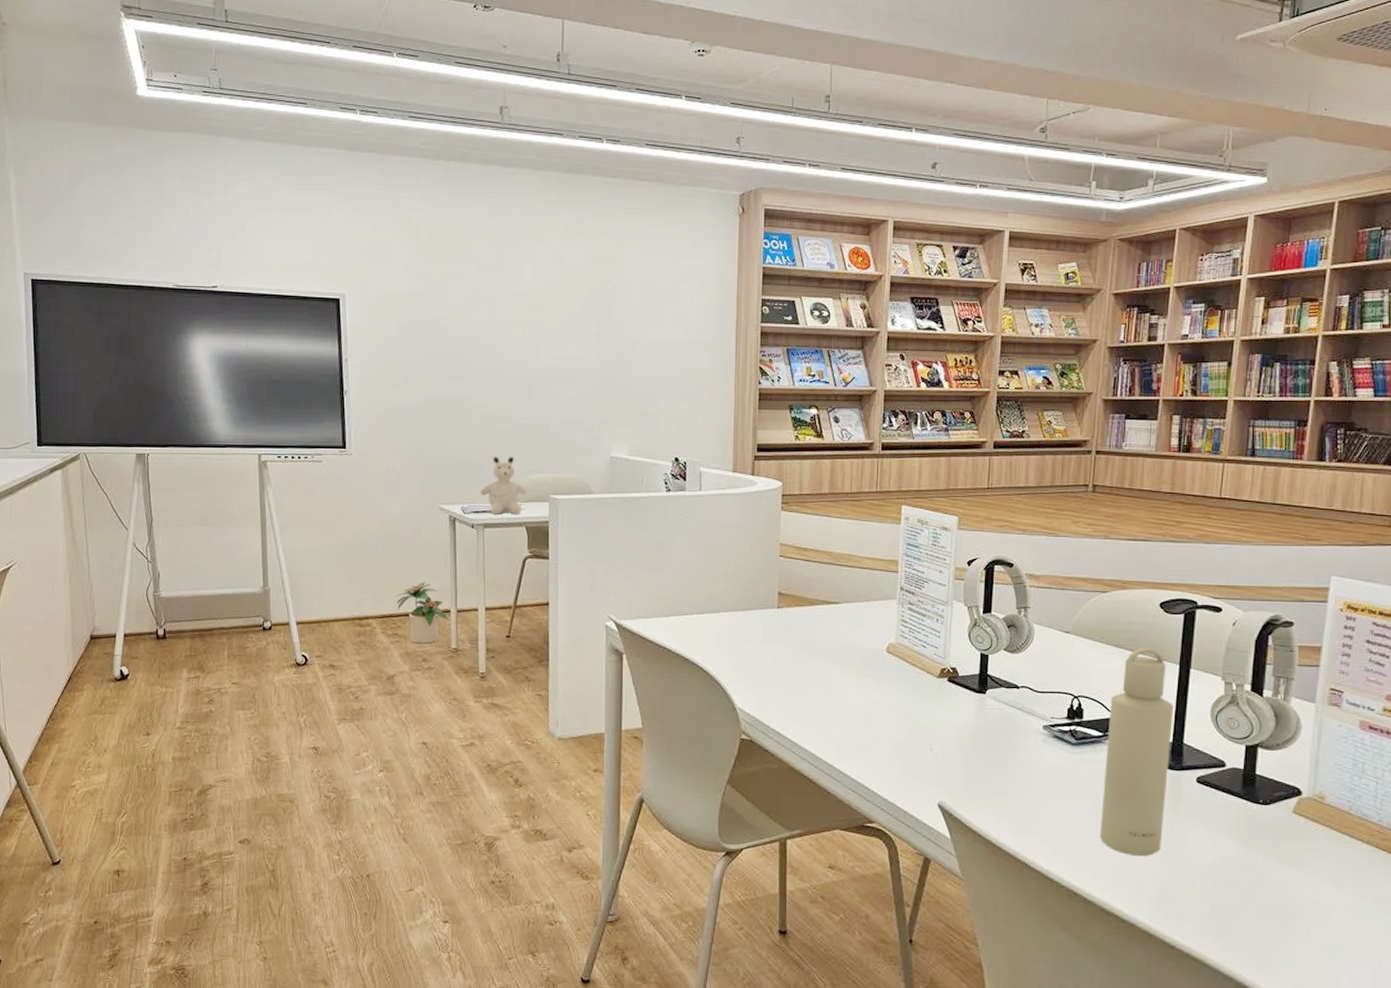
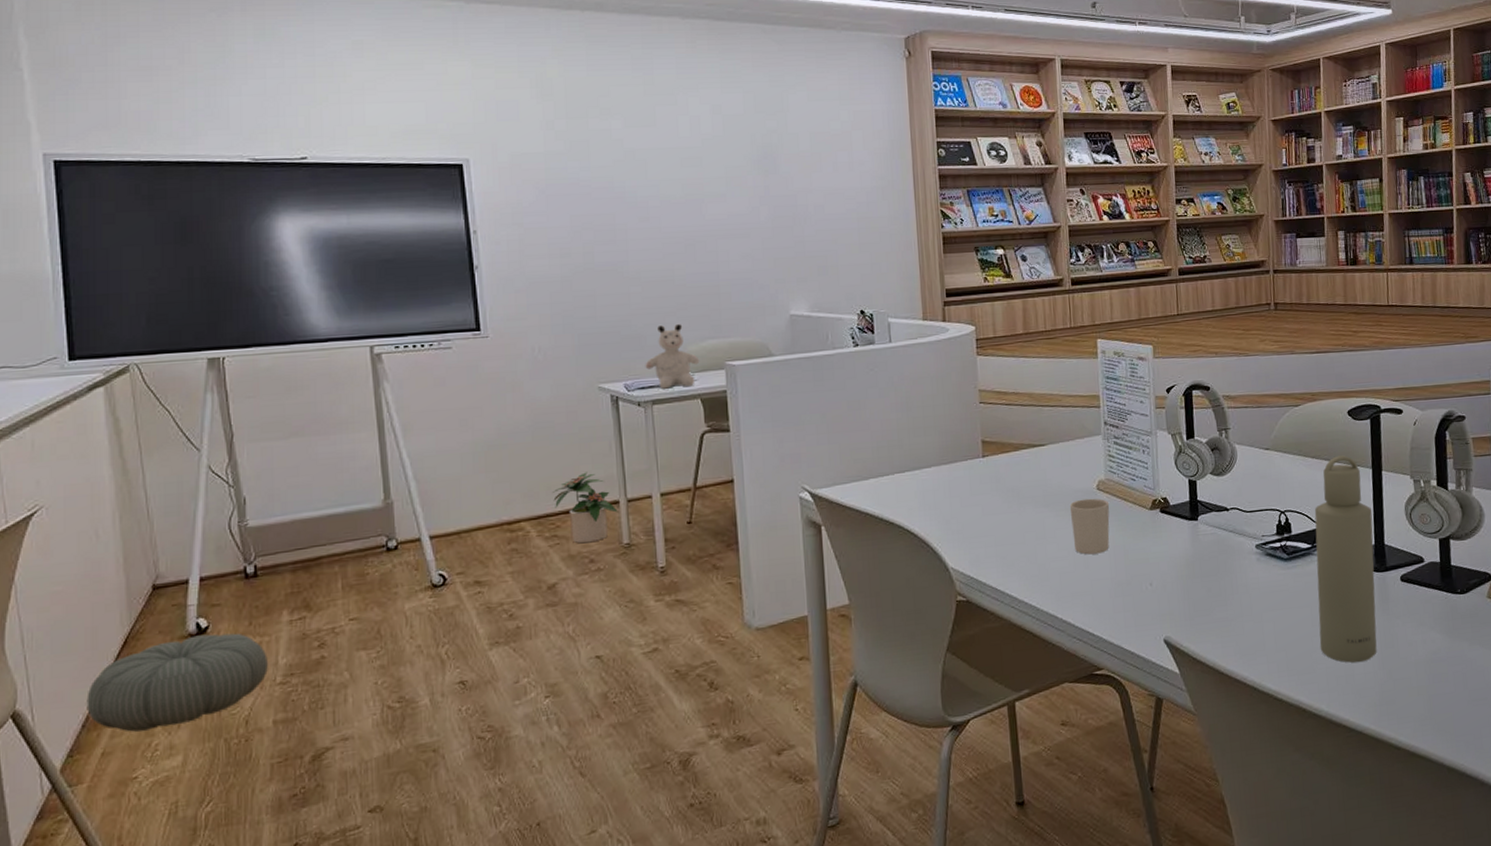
pouf: none [42,680,170,750] -> present [86,633,268,732]
mug: none [857,659,898,713] -> present [1069,498,1110,555]

